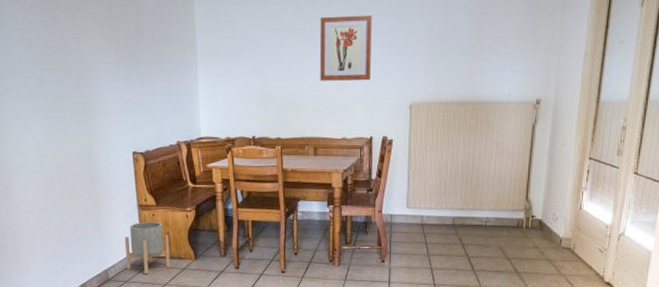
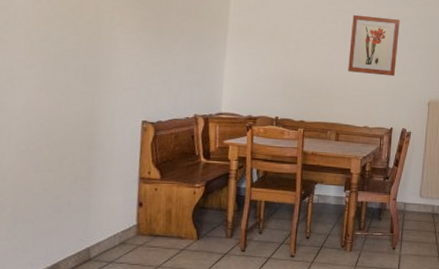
planter: present [124,221,171,274] -> none [114,196,170,254]

